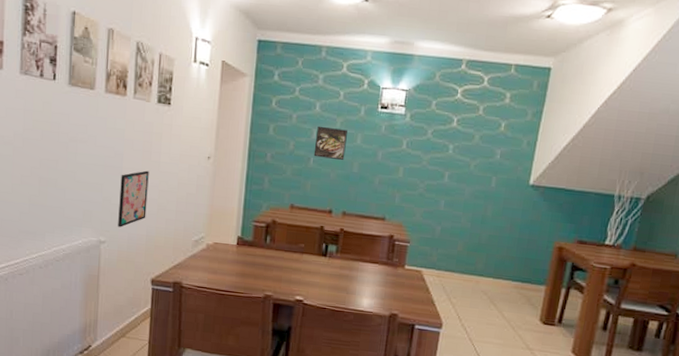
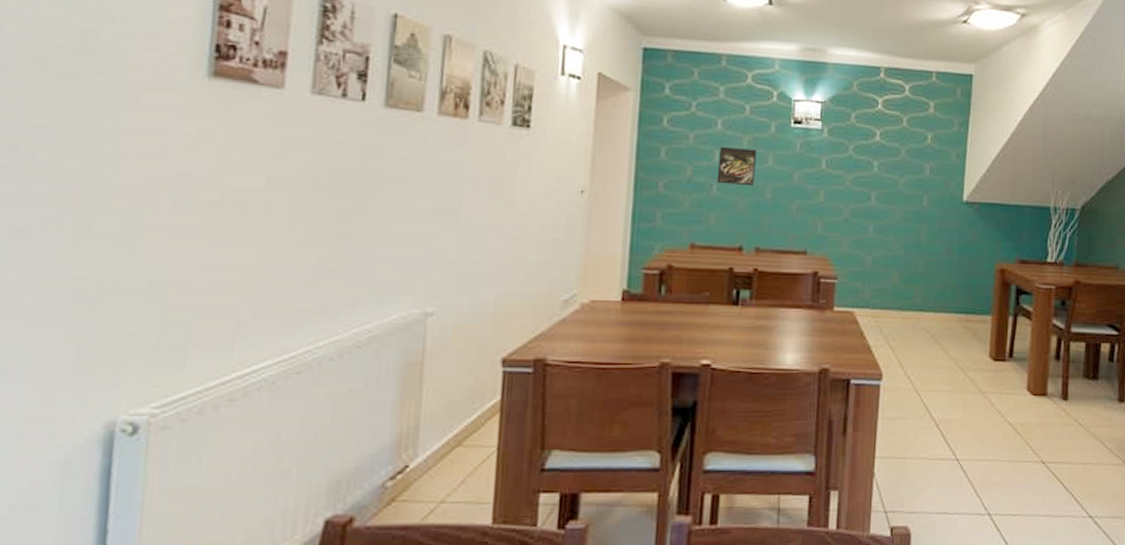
wall art: present [118,170,149,227] -> none [453,213,500,292]

